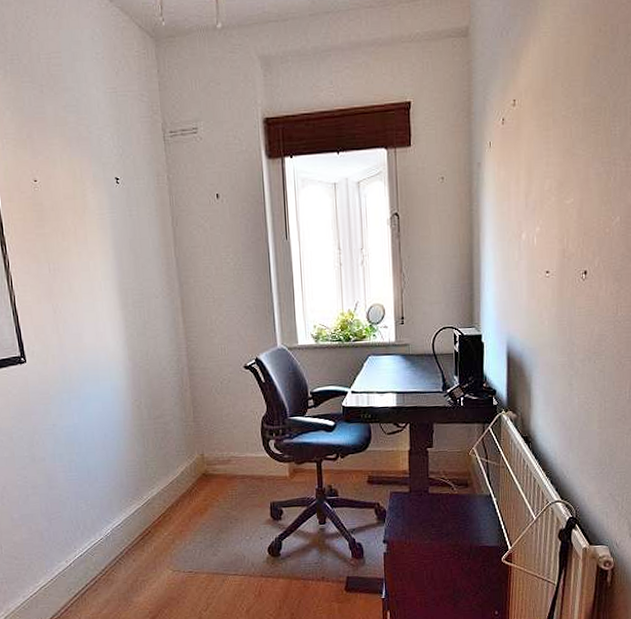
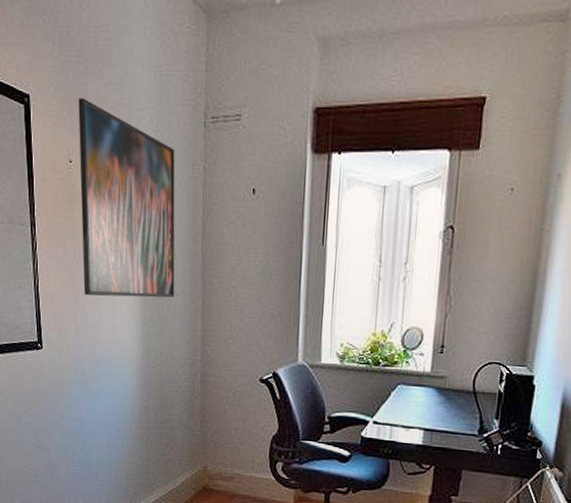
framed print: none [37,121,154,307] -> present [78,98,175,298]

